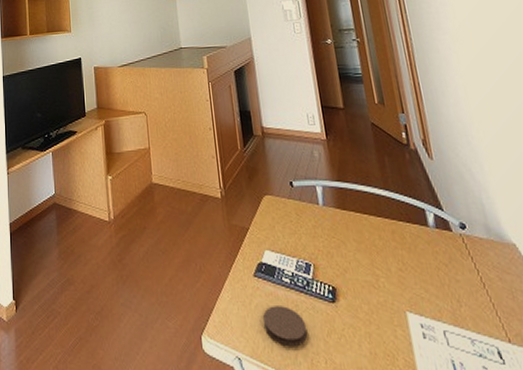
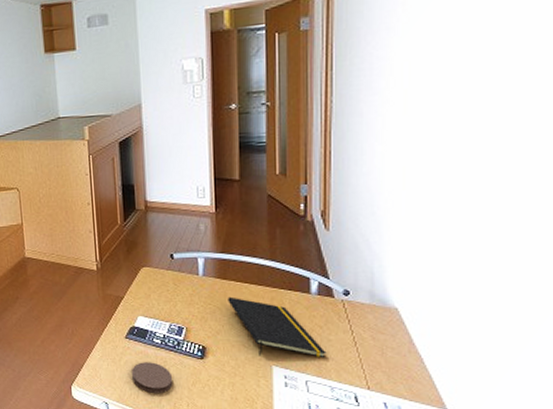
notepad: none [350,229,458,303] -> present [228,296,327,359]

